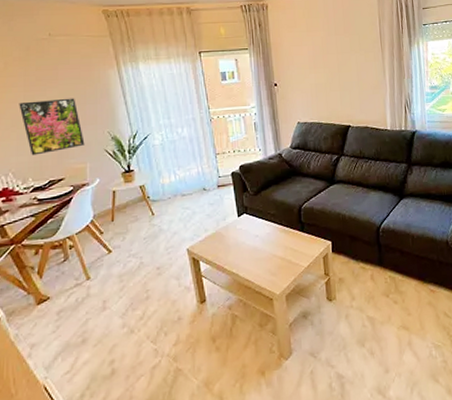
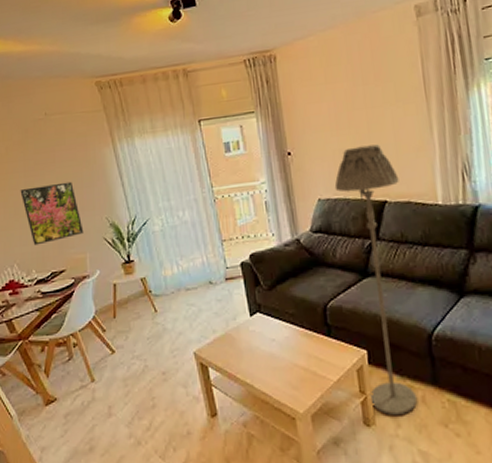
floor lamp: none [311,82,368,291] -> present [334,144,418,415]

